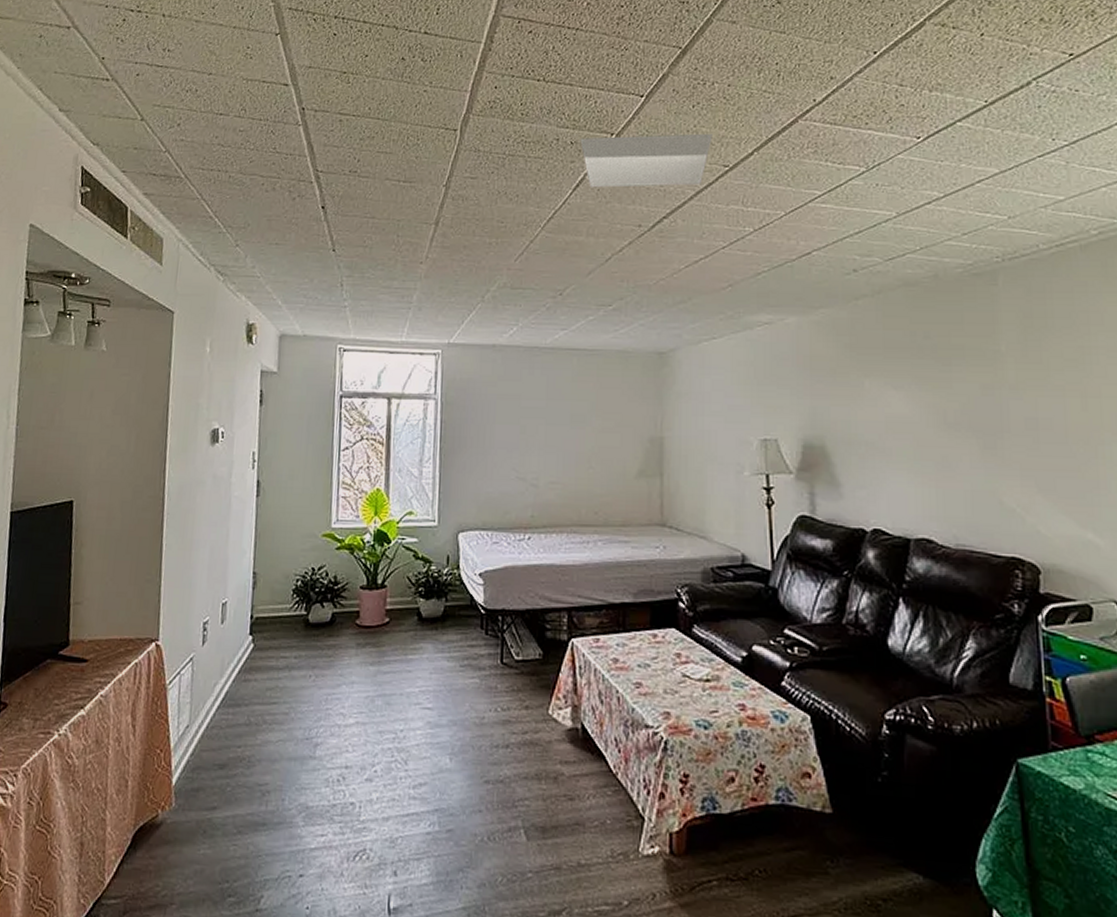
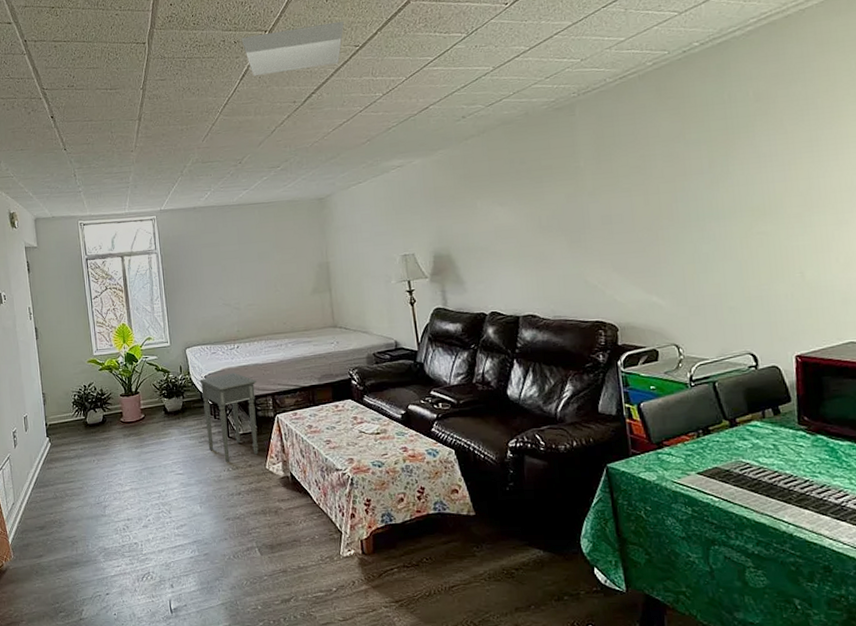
side table: none [471,572,549,700] -> present [199,372,259,463]

